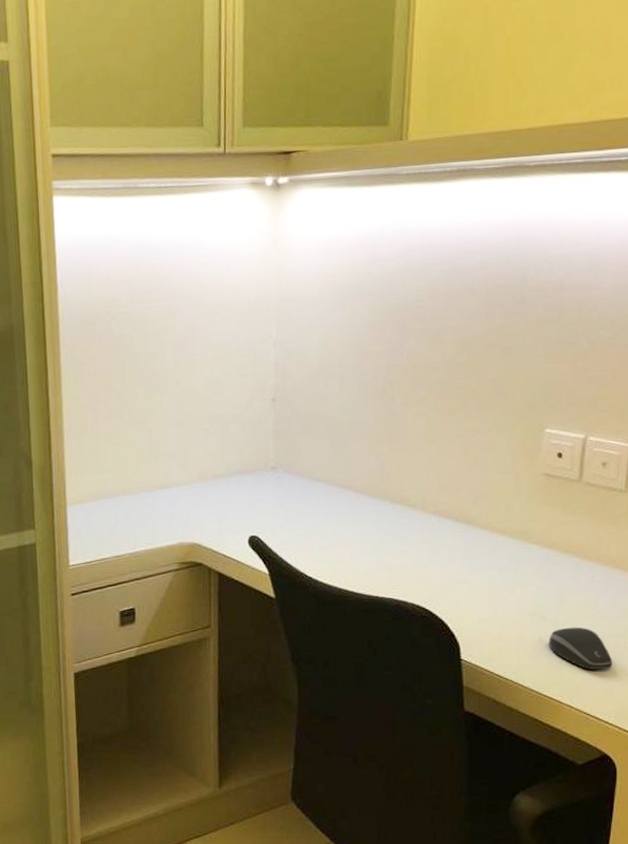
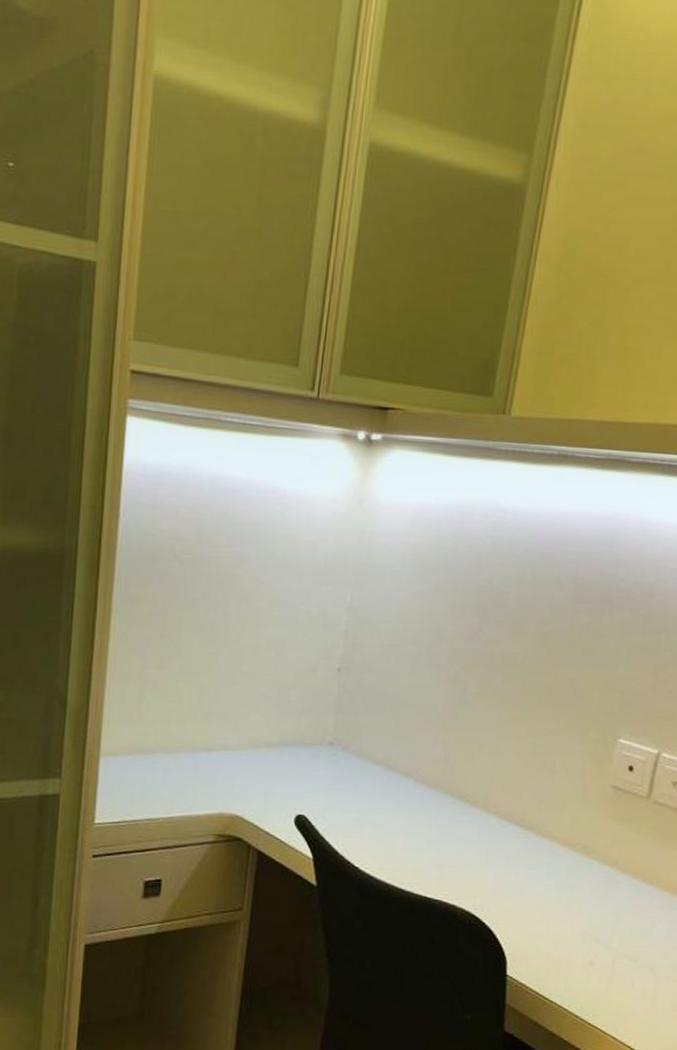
computer mouse: present [549,627,613,670] -> none [599,952,663,1002]

